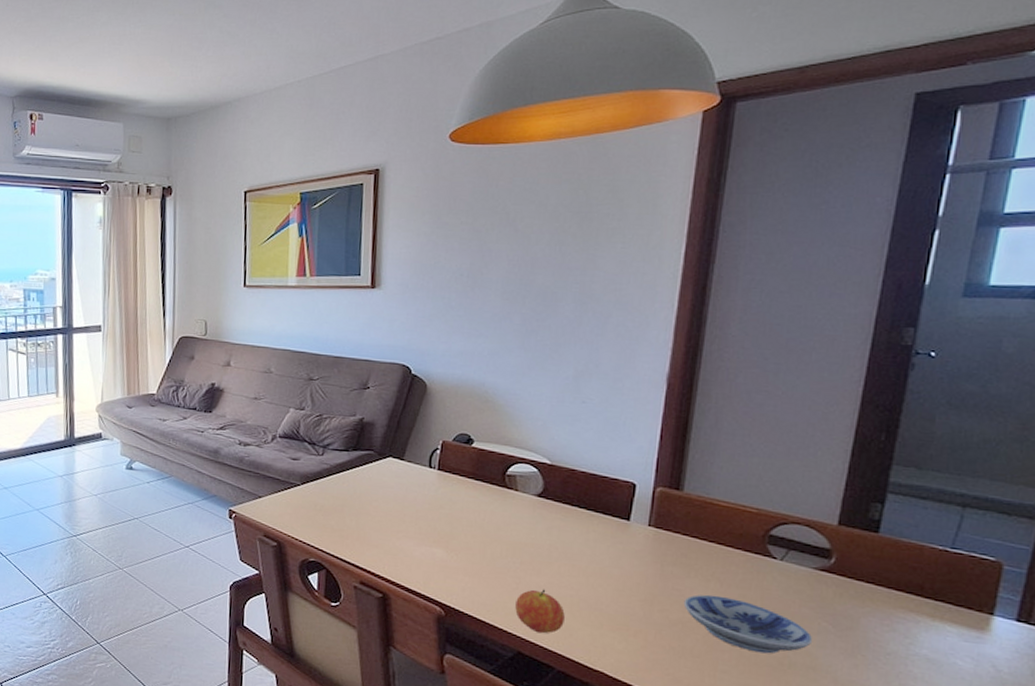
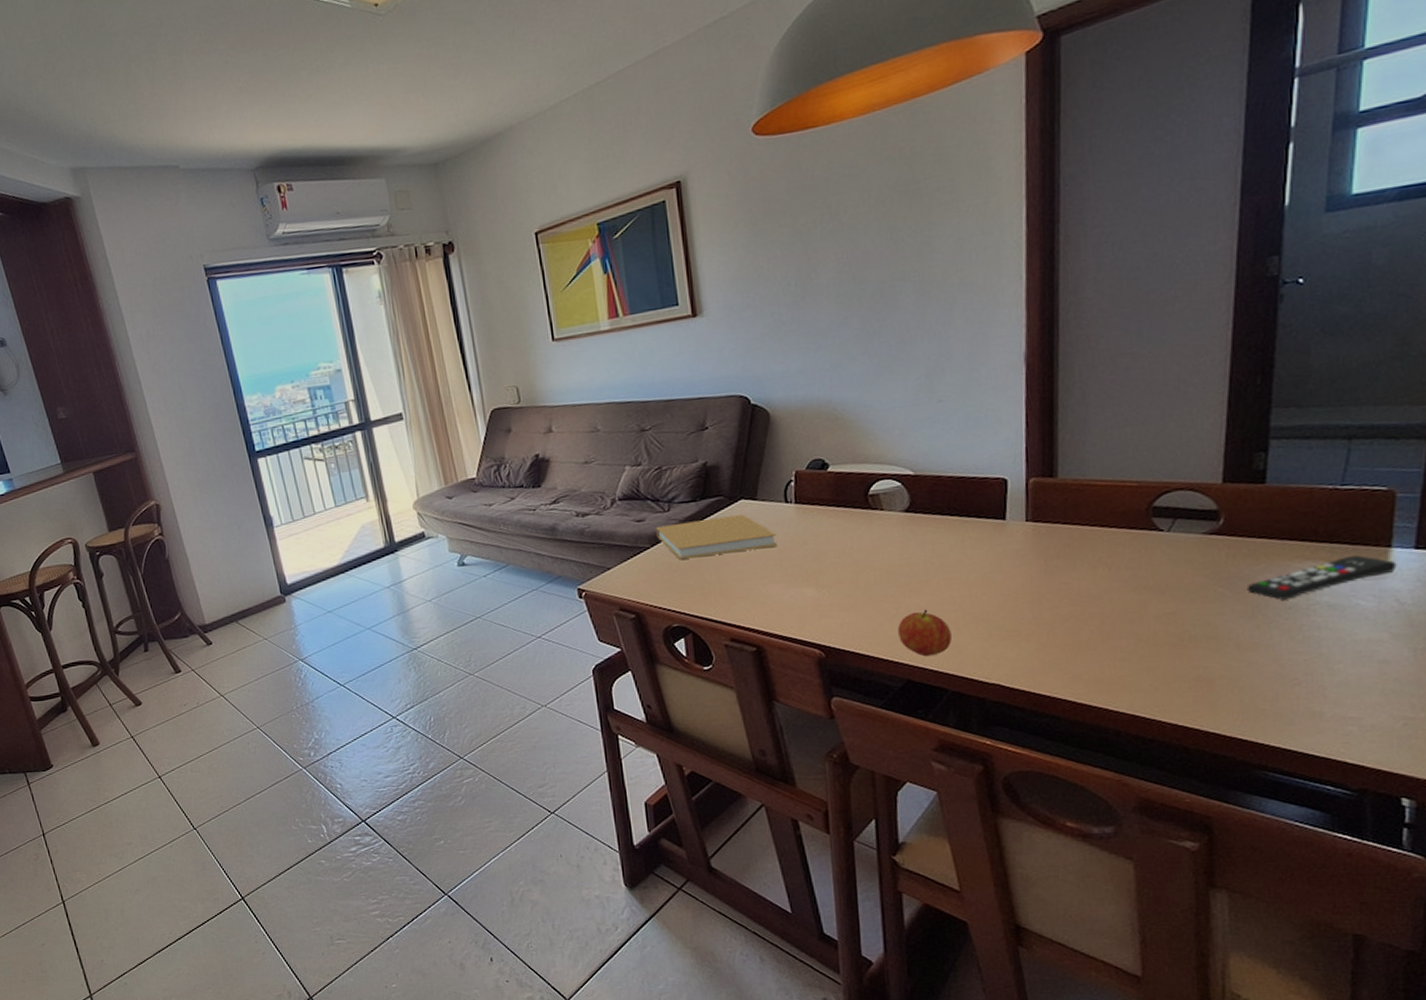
book: none [308,467,417,506] -> present [656,513,778,559]
bowl: present [683,594,813,654] -> none [1073,580,1211,633]
remote control: none [849,615,997,646] -> present [1246,554,1397,600]

